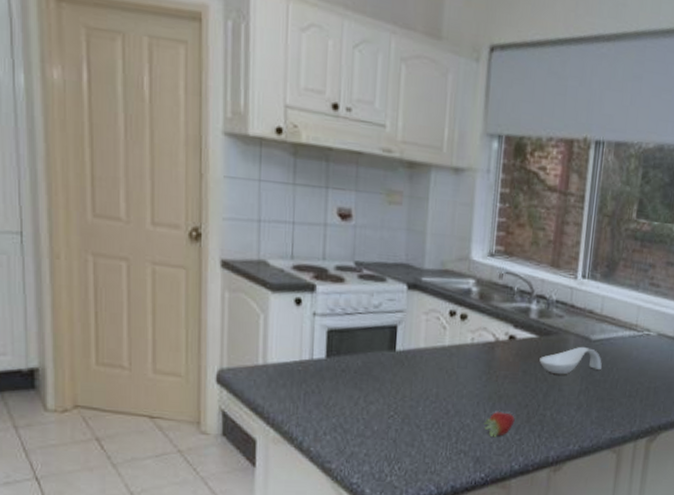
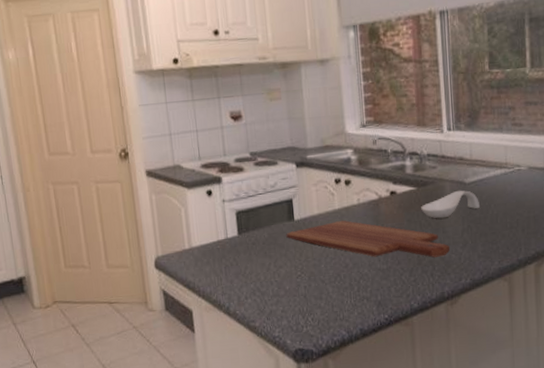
cutting board: none [383,359,564,417] -> present [286,220,451,258]
fruit: present [484,412,515,438] -> none [380,259,407,282]

